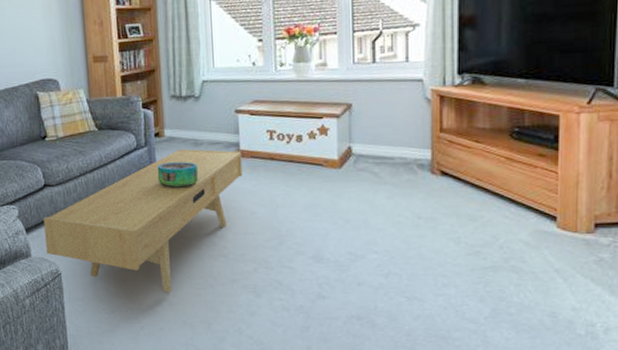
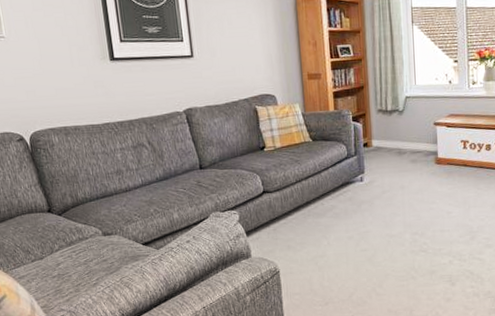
tv console: present [44,148,243,293] -> none [263,157,440,285]
decorative bowl: present [157,162,198,188] -> none [365,169,402,192]

